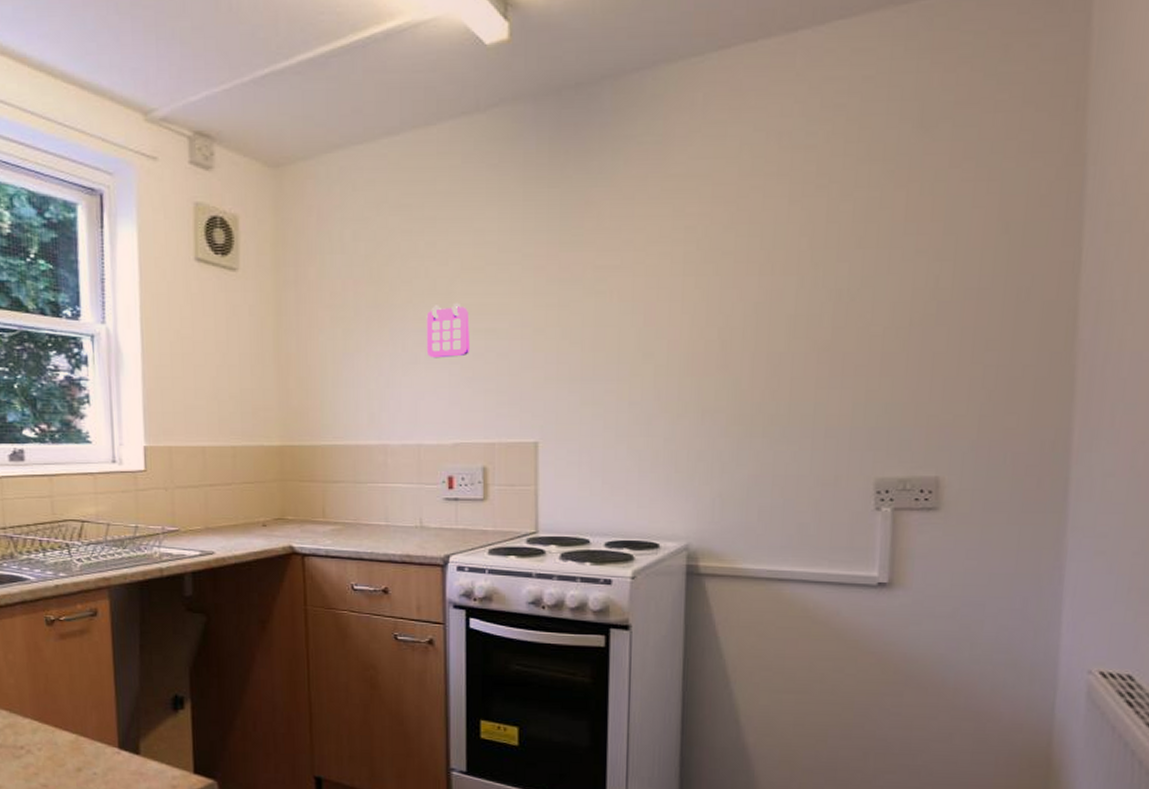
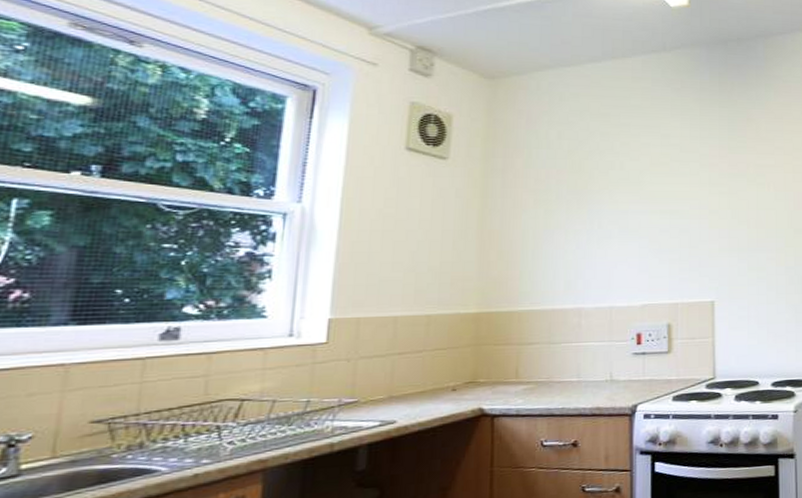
calendar: present [426,303,471,358] -> none [619,190,658,234]

